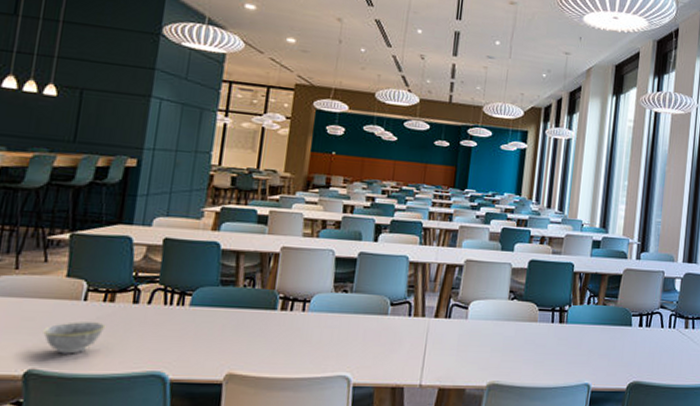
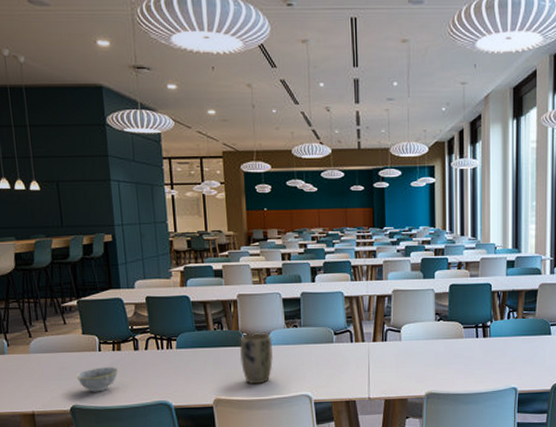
plant pot: none [269,295,314,359] -> present [240,333,274,385]

